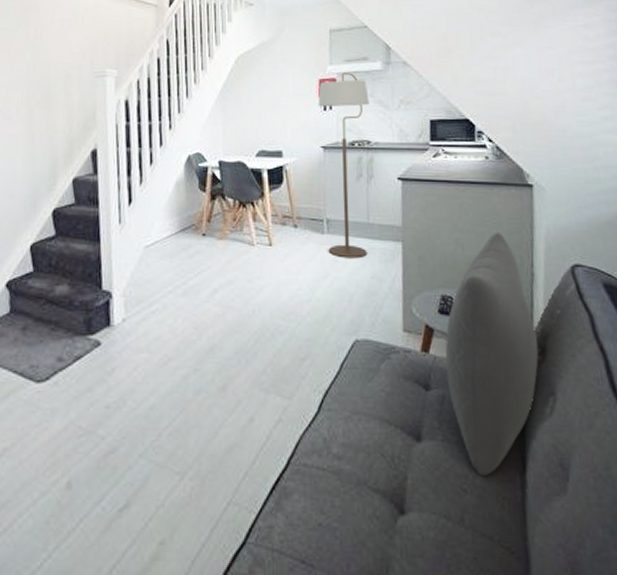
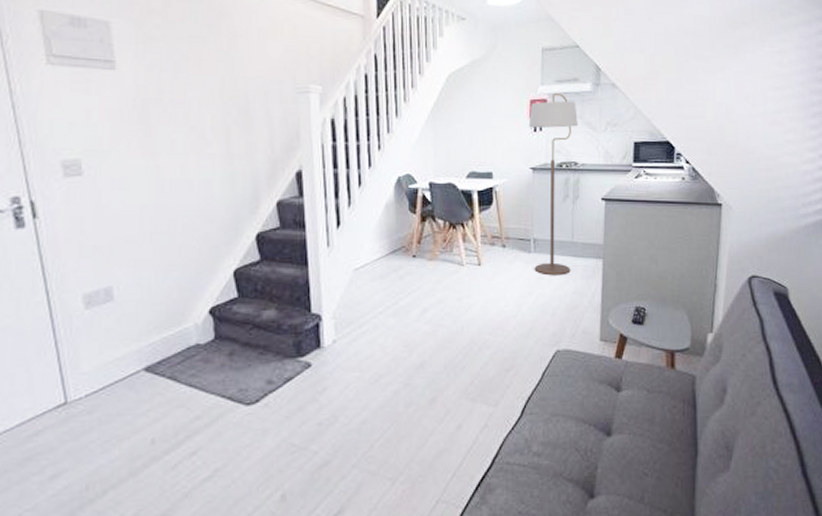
pillow: present [445,231,539,477] -> none [636,247,716,462]

